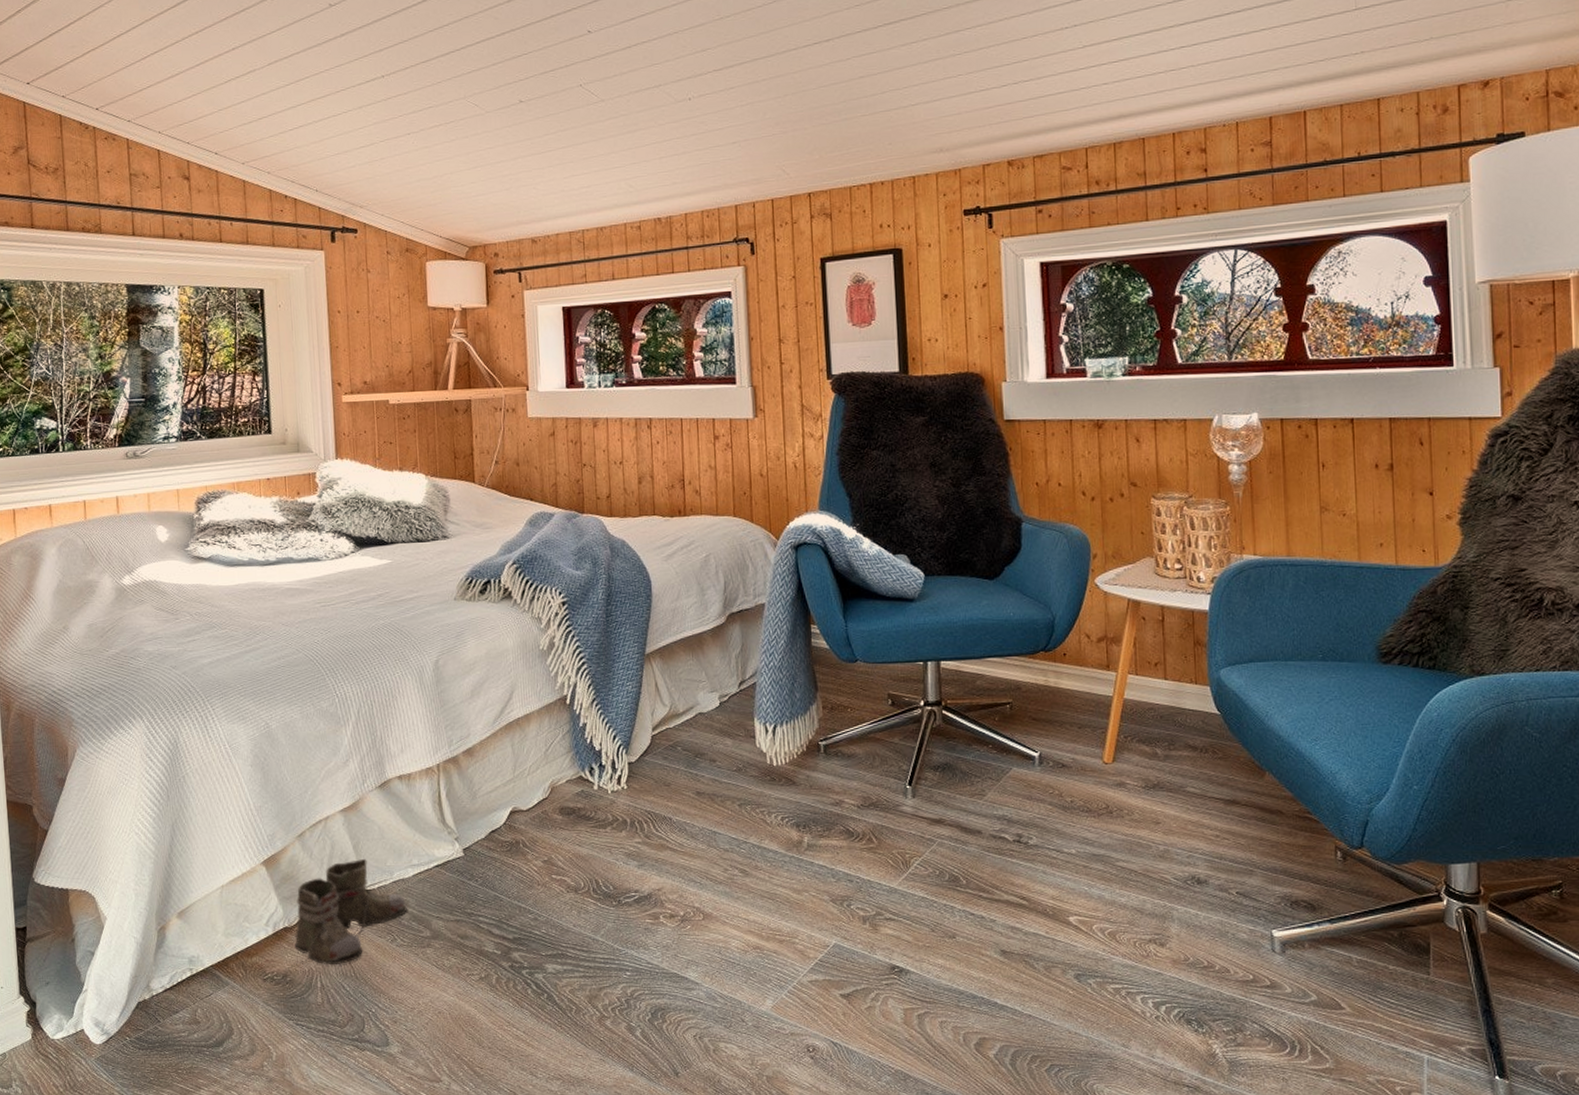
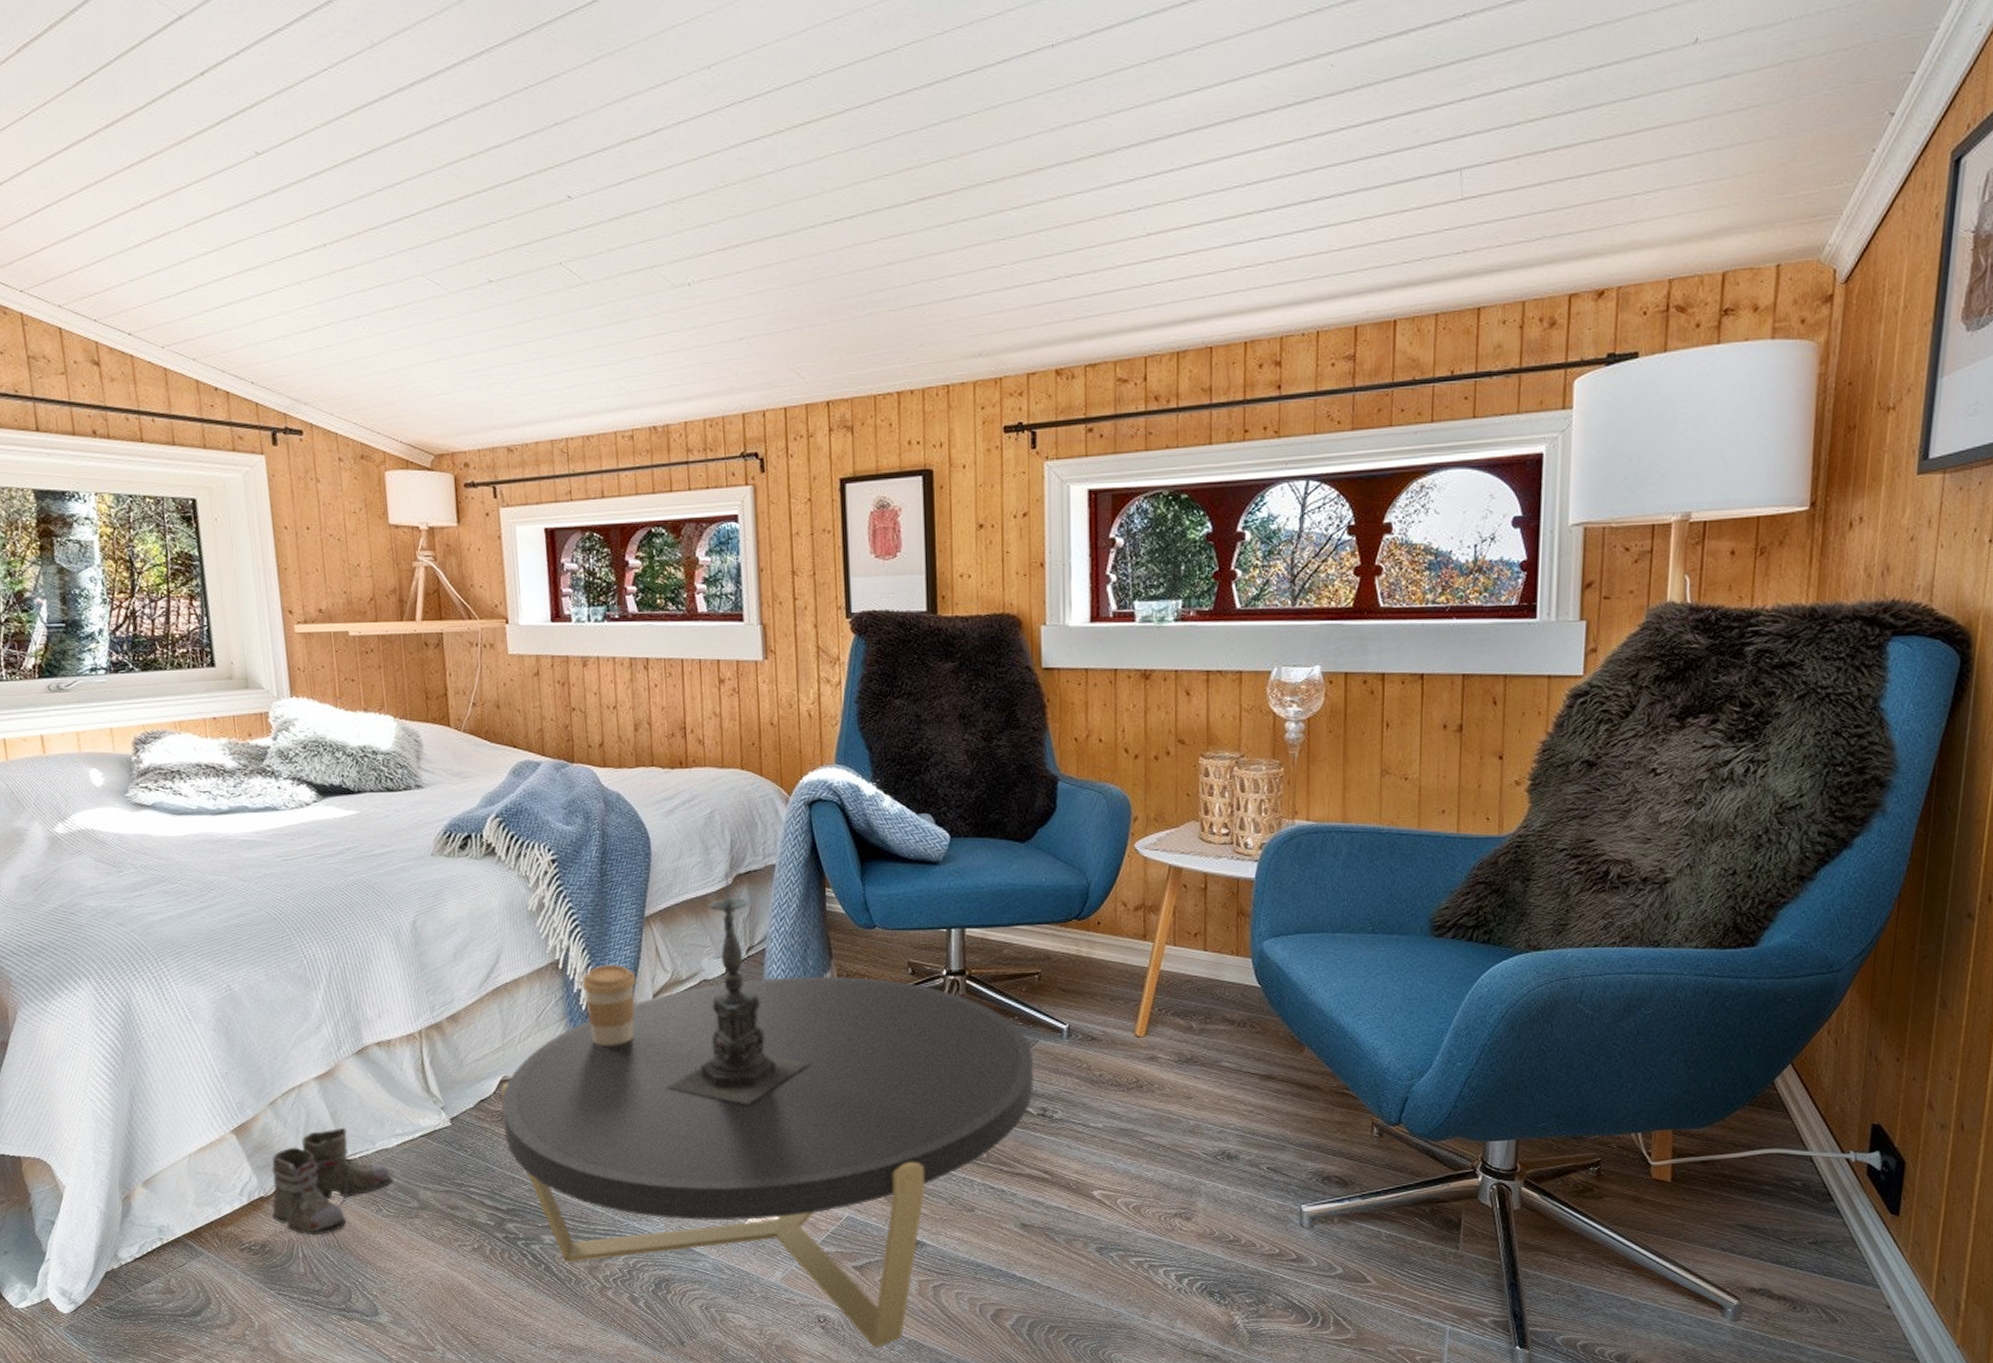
coffee table: none [510,707,1010,1079] -> present [500,976,1035,1348]
coffee cup: none [587,699,637,778] -> present [582,964,636,1046]
candle holder: none [664,611,798,834] -> present [666,871,810,1106]

